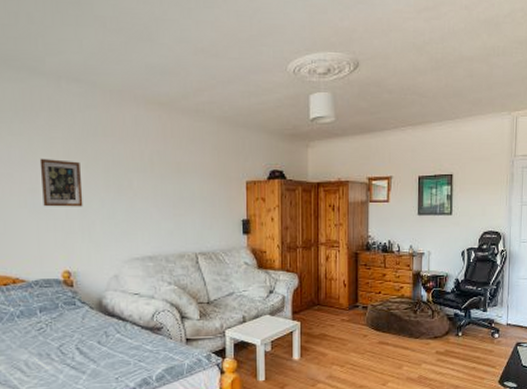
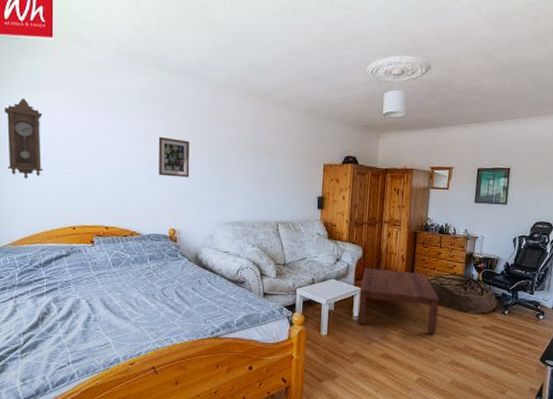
coffee table: none [299,297,388,367] -> present [358,267,439,335]

